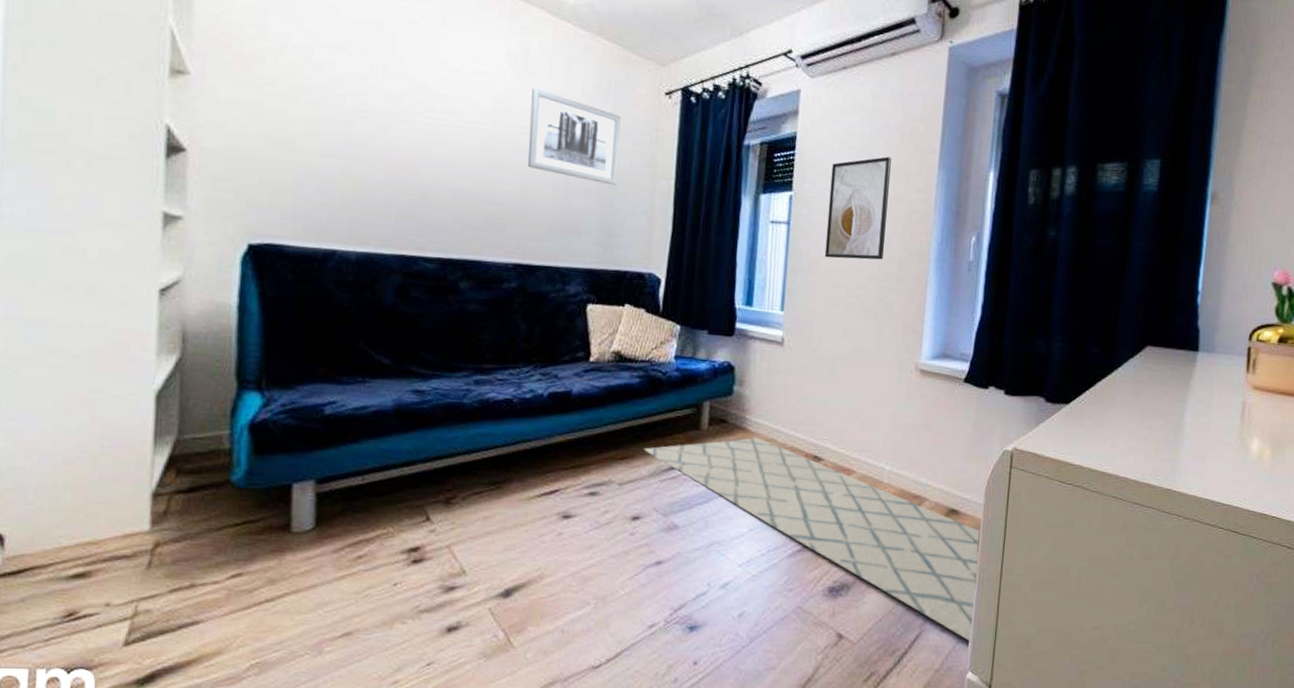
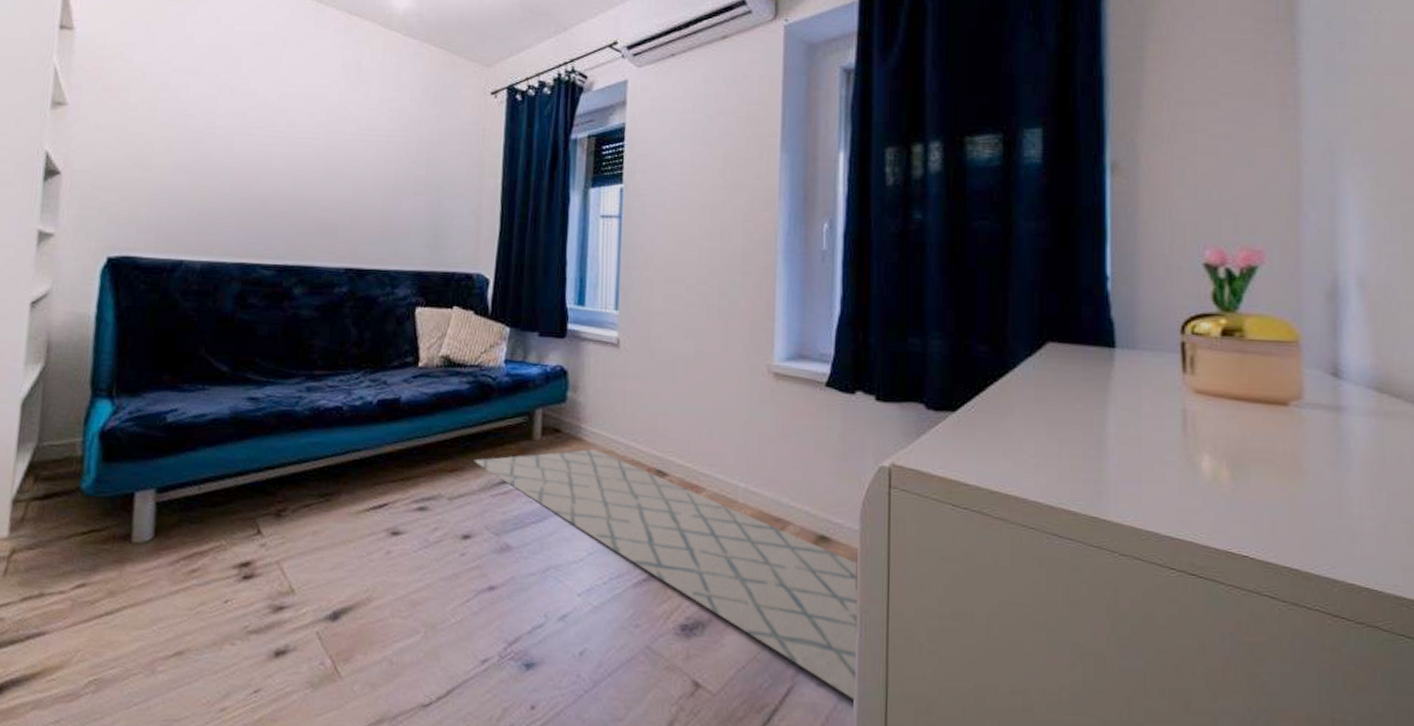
wall art: present [528,88,621,186] -> none [359,97,448,187]
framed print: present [824,156,891,260] -> none [660,143,728,253]

